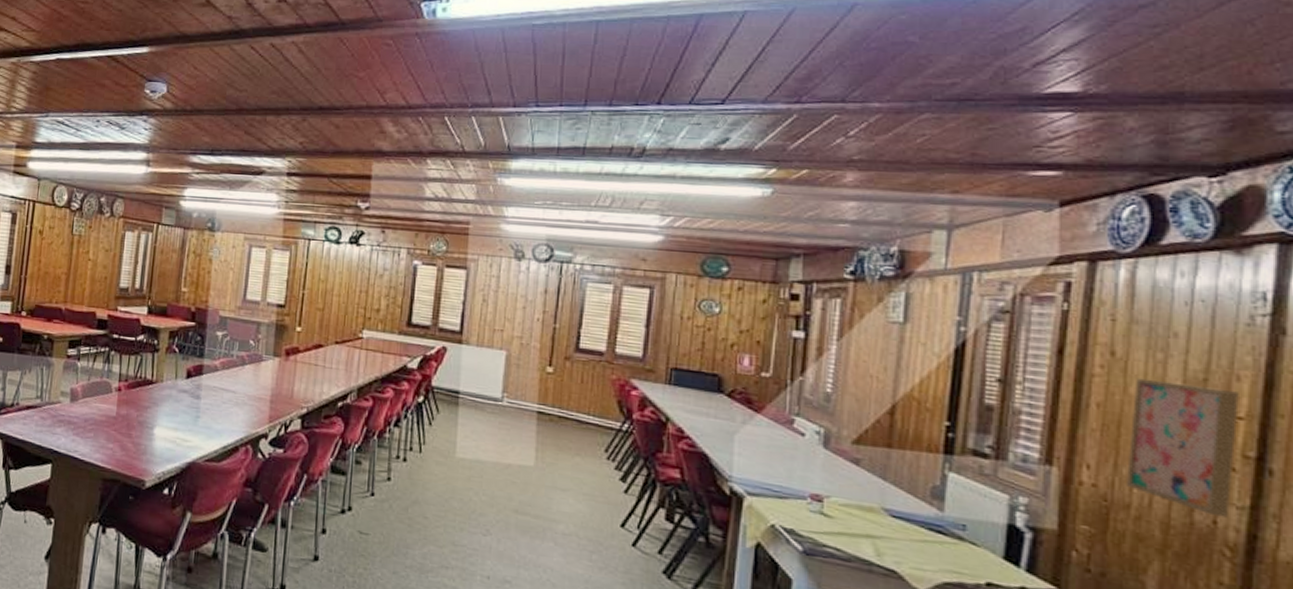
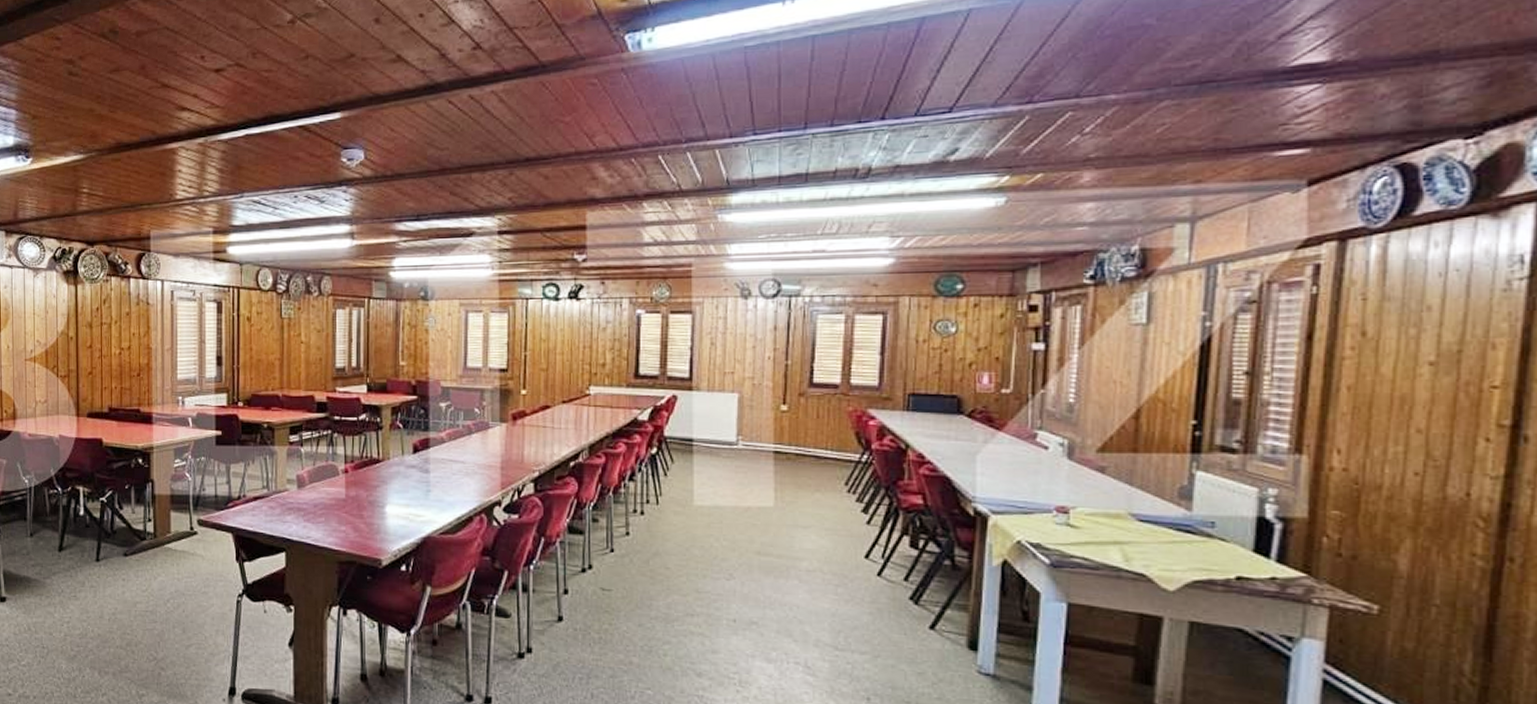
wall art: present [1127,378,1239,518] -> none [1378,356,1494,489]

